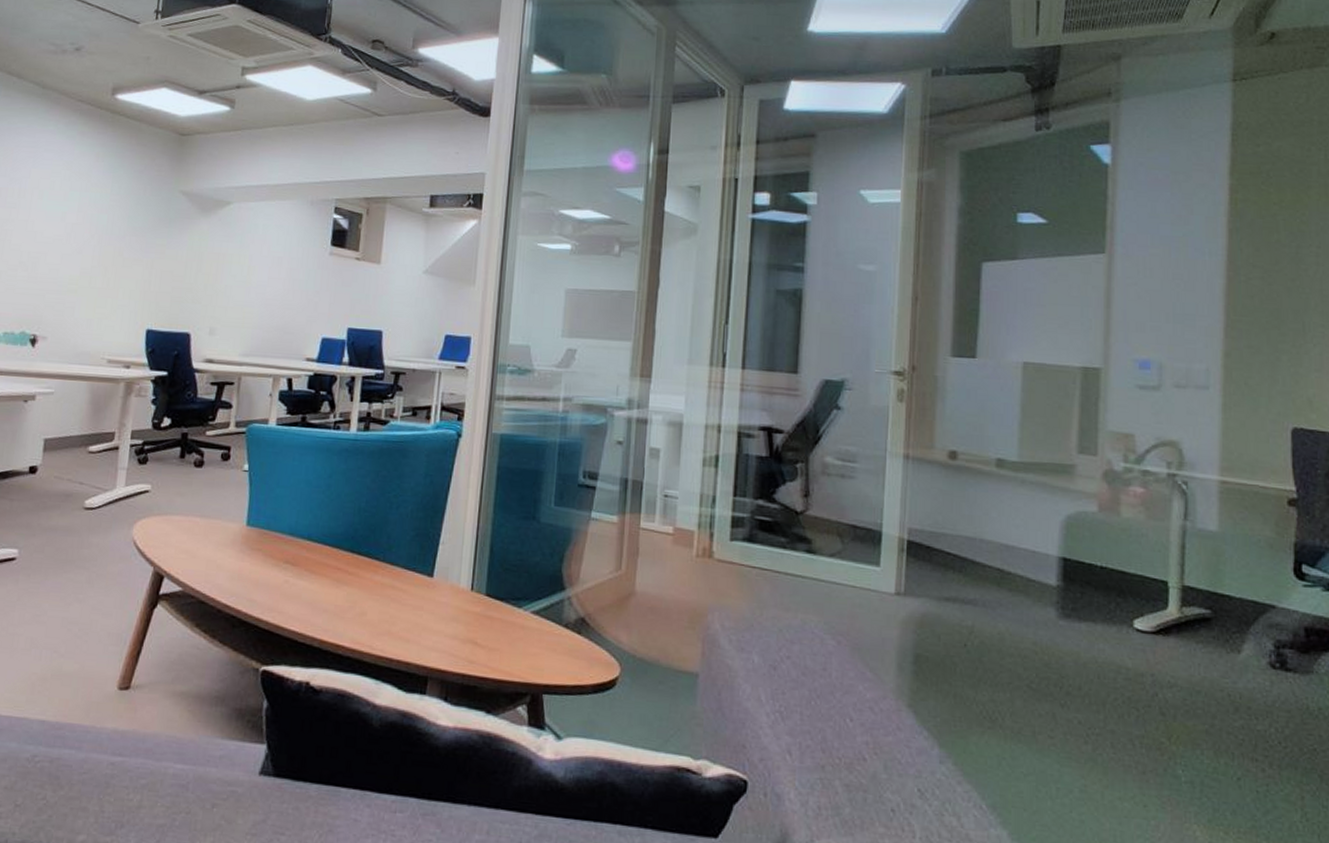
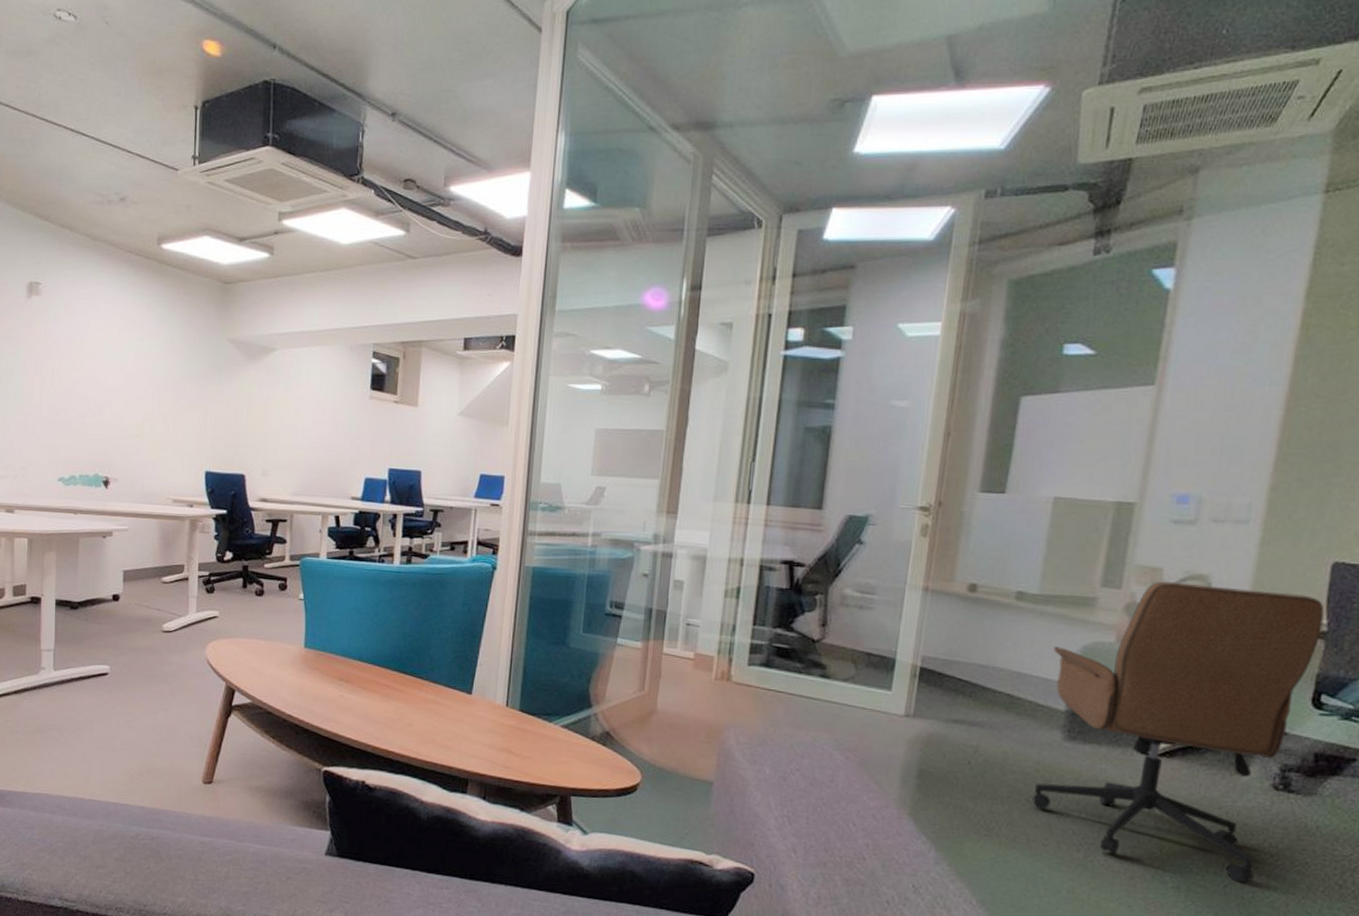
office chair: none [1033,447,1292,774] -> present [1031,581,1325,883]

